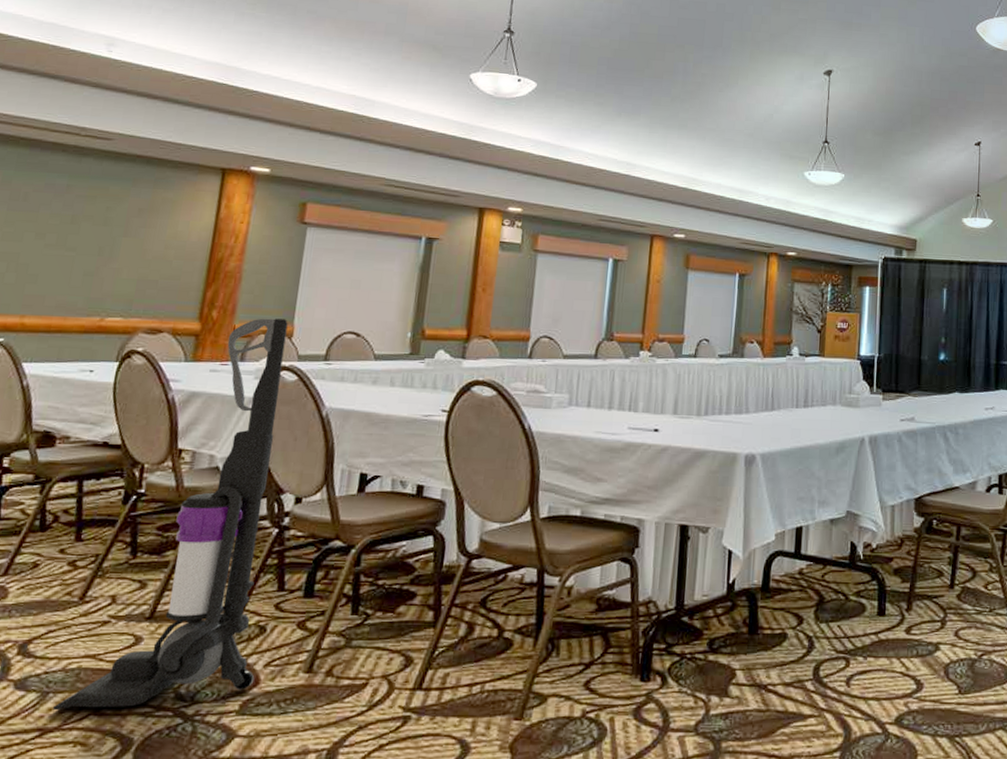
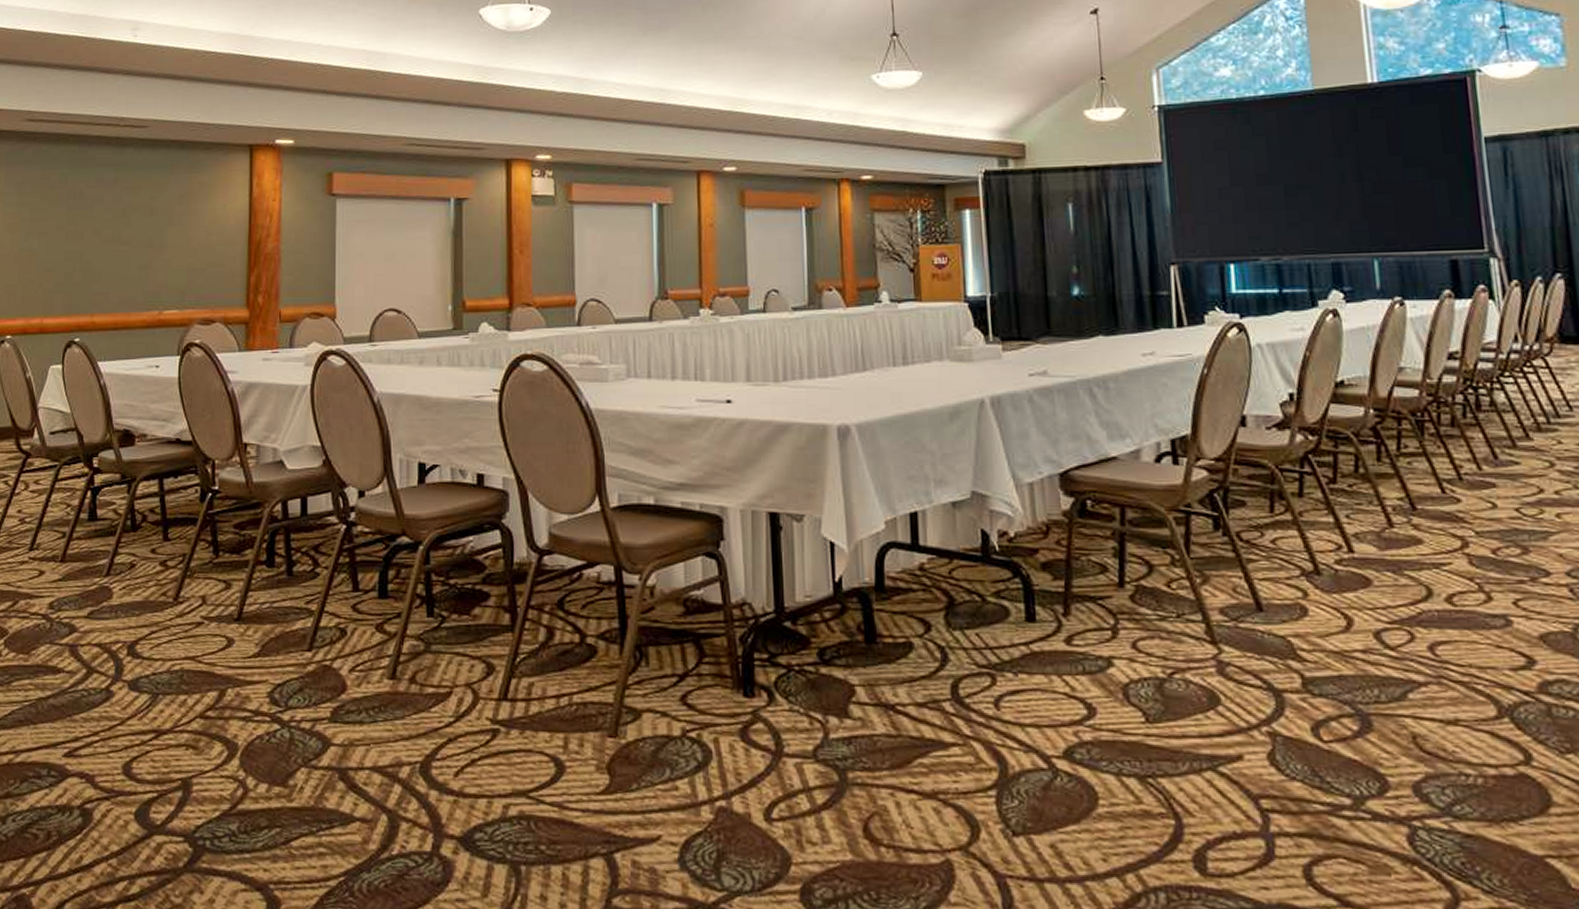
vacuum cleaner: present [53,318,288,711] -> none [164,300,342,713]

